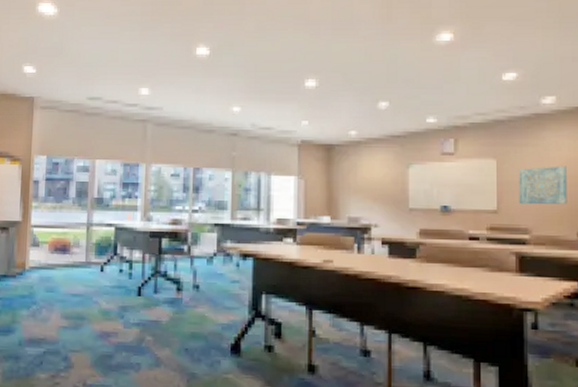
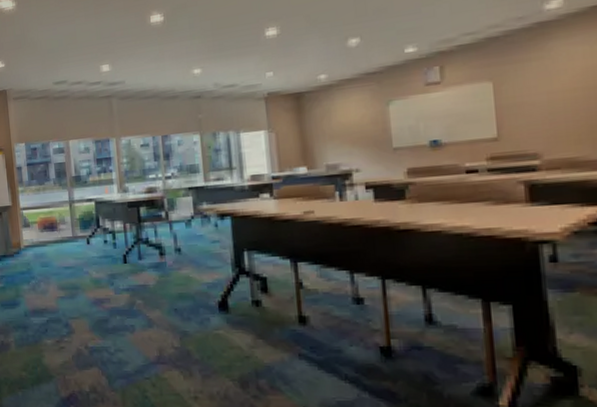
wall art: present [519,165,567,205] -> none [521,76,586,128]

